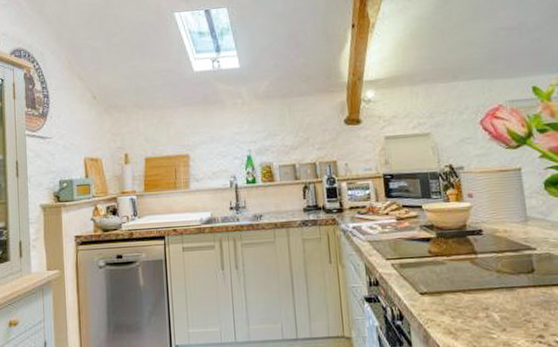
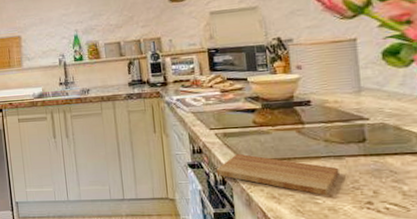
cutting board: none [393,285,512,330] -> present [216,153,339,196]

